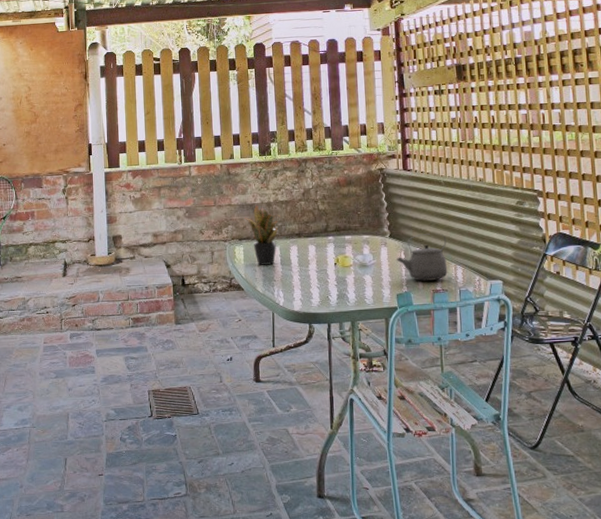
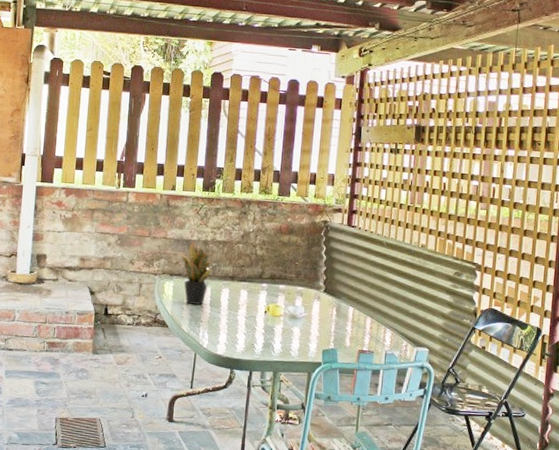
tea kettle: present [396,233,448,281] -> none [327,293,380,341]

